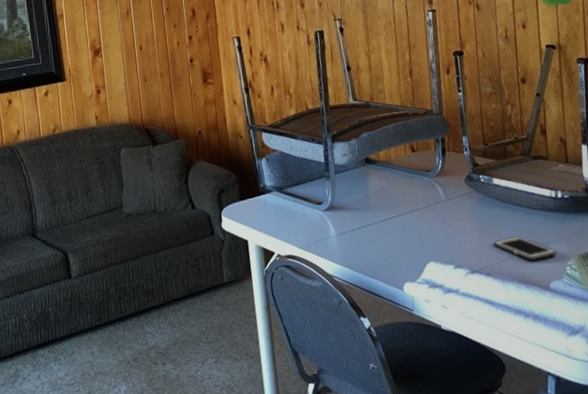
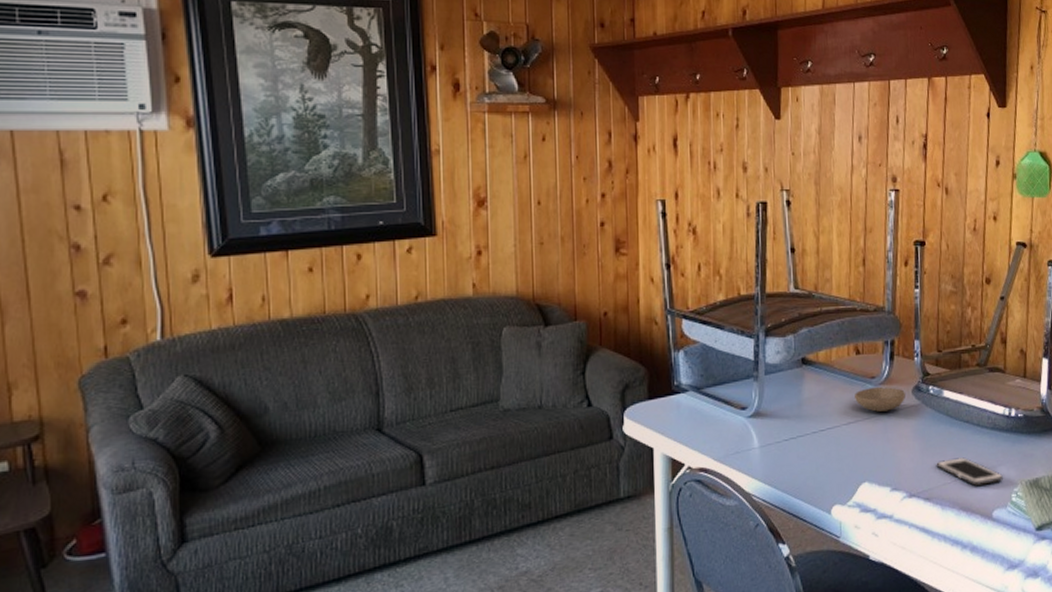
bowl: none [414,178,460,201] -> present [855,386,905,412]

